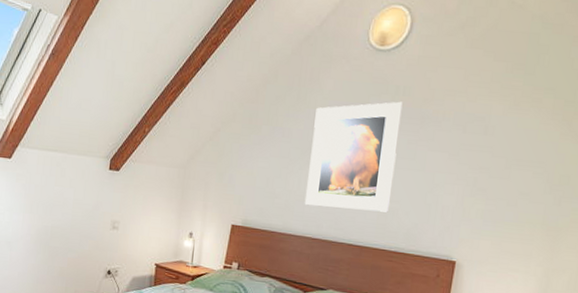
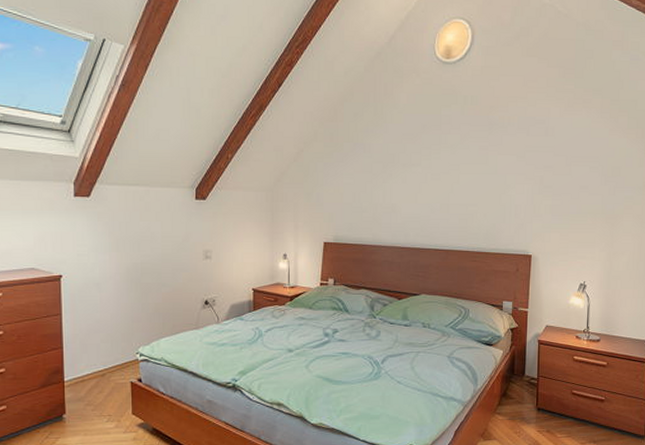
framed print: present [304,101,403,213] -> none [390,110,472,217]

